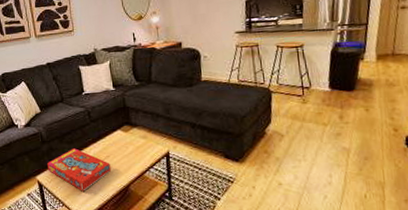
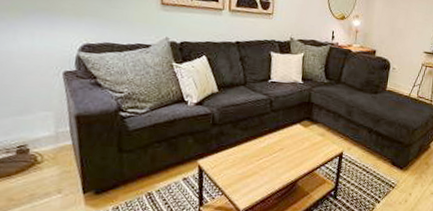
snack box: present [46,148,111,191] -> none [212,136,283,182]

